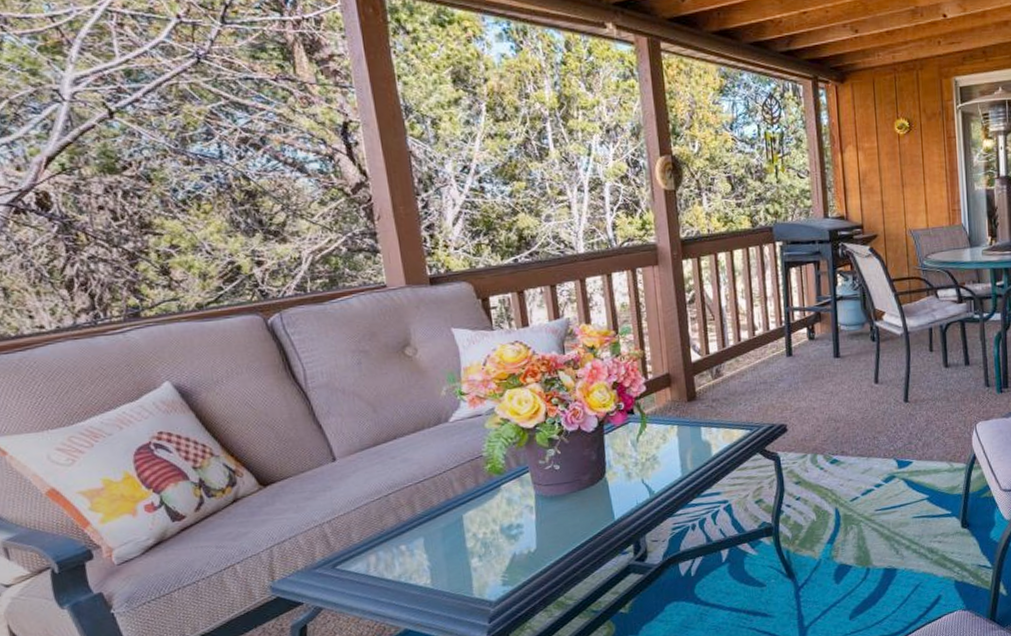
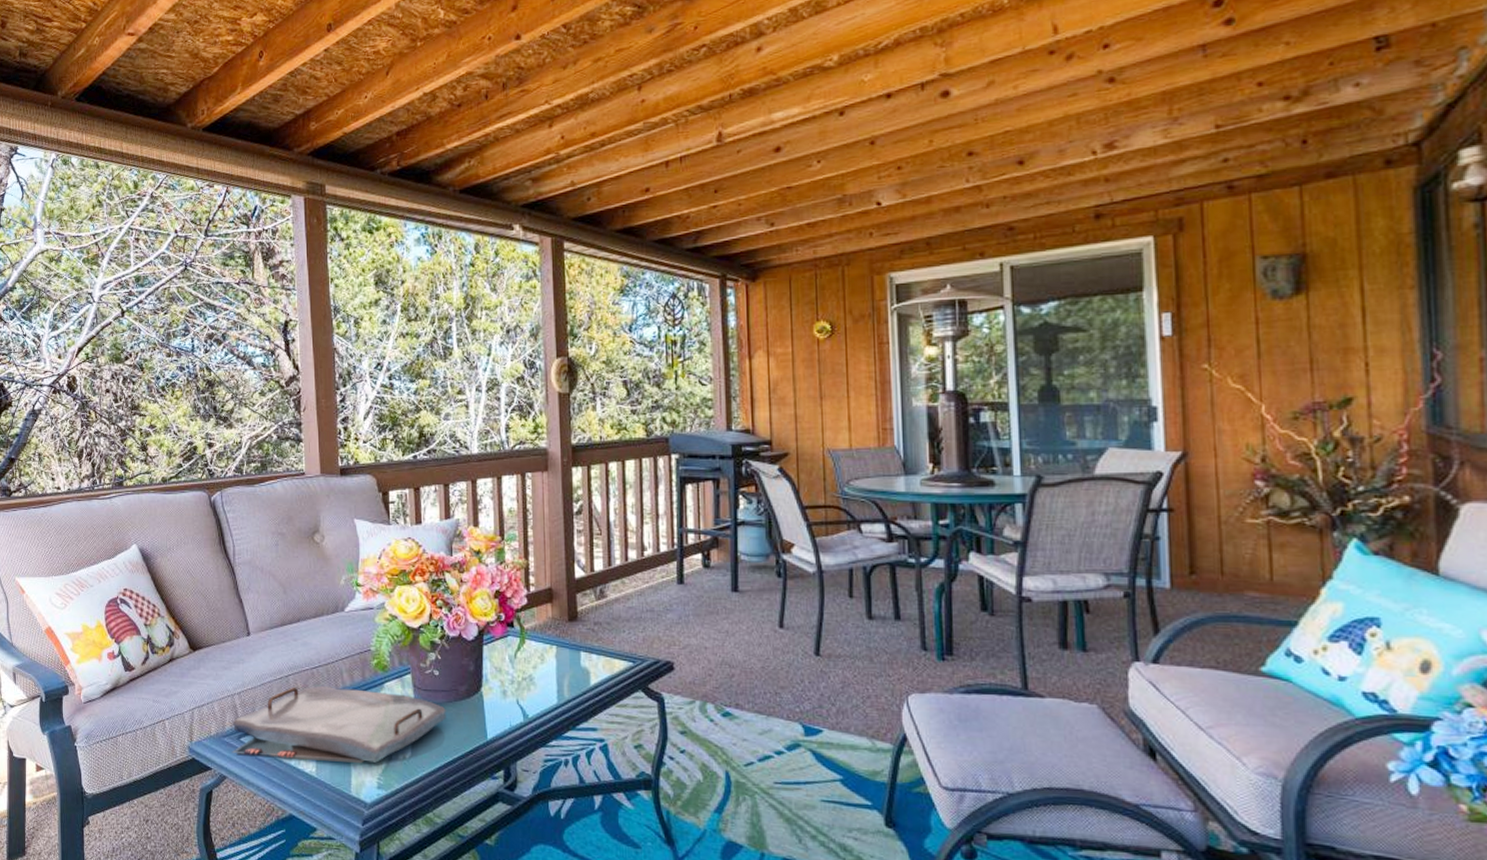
serving tray: none [323,493,571,584] -> present [231,686,446,763]

